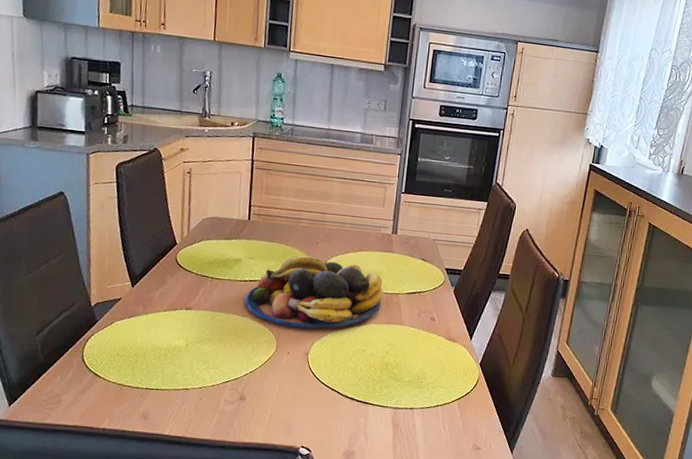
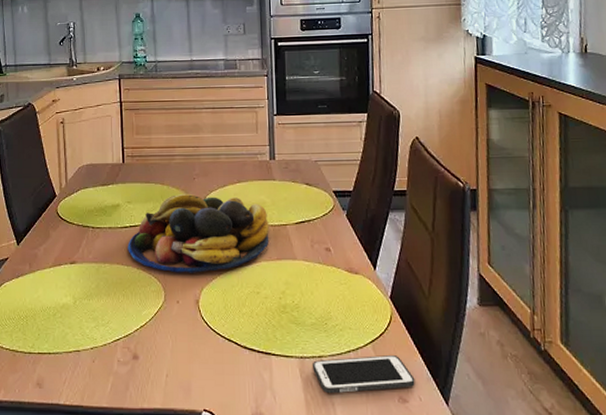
cell phone: none [403,410,489,439] -> present [312,355,415,394]

